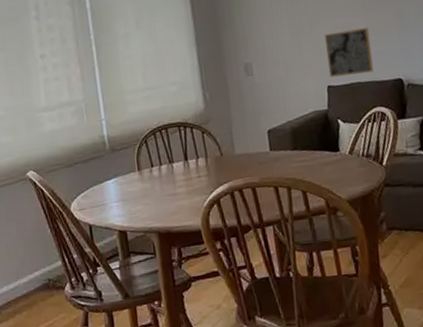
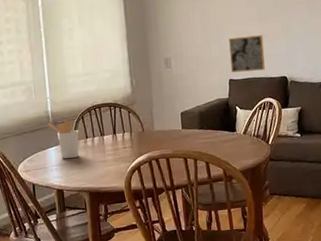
utensil holder: none [104,146,144,194] -> present [47,120,80,159]

